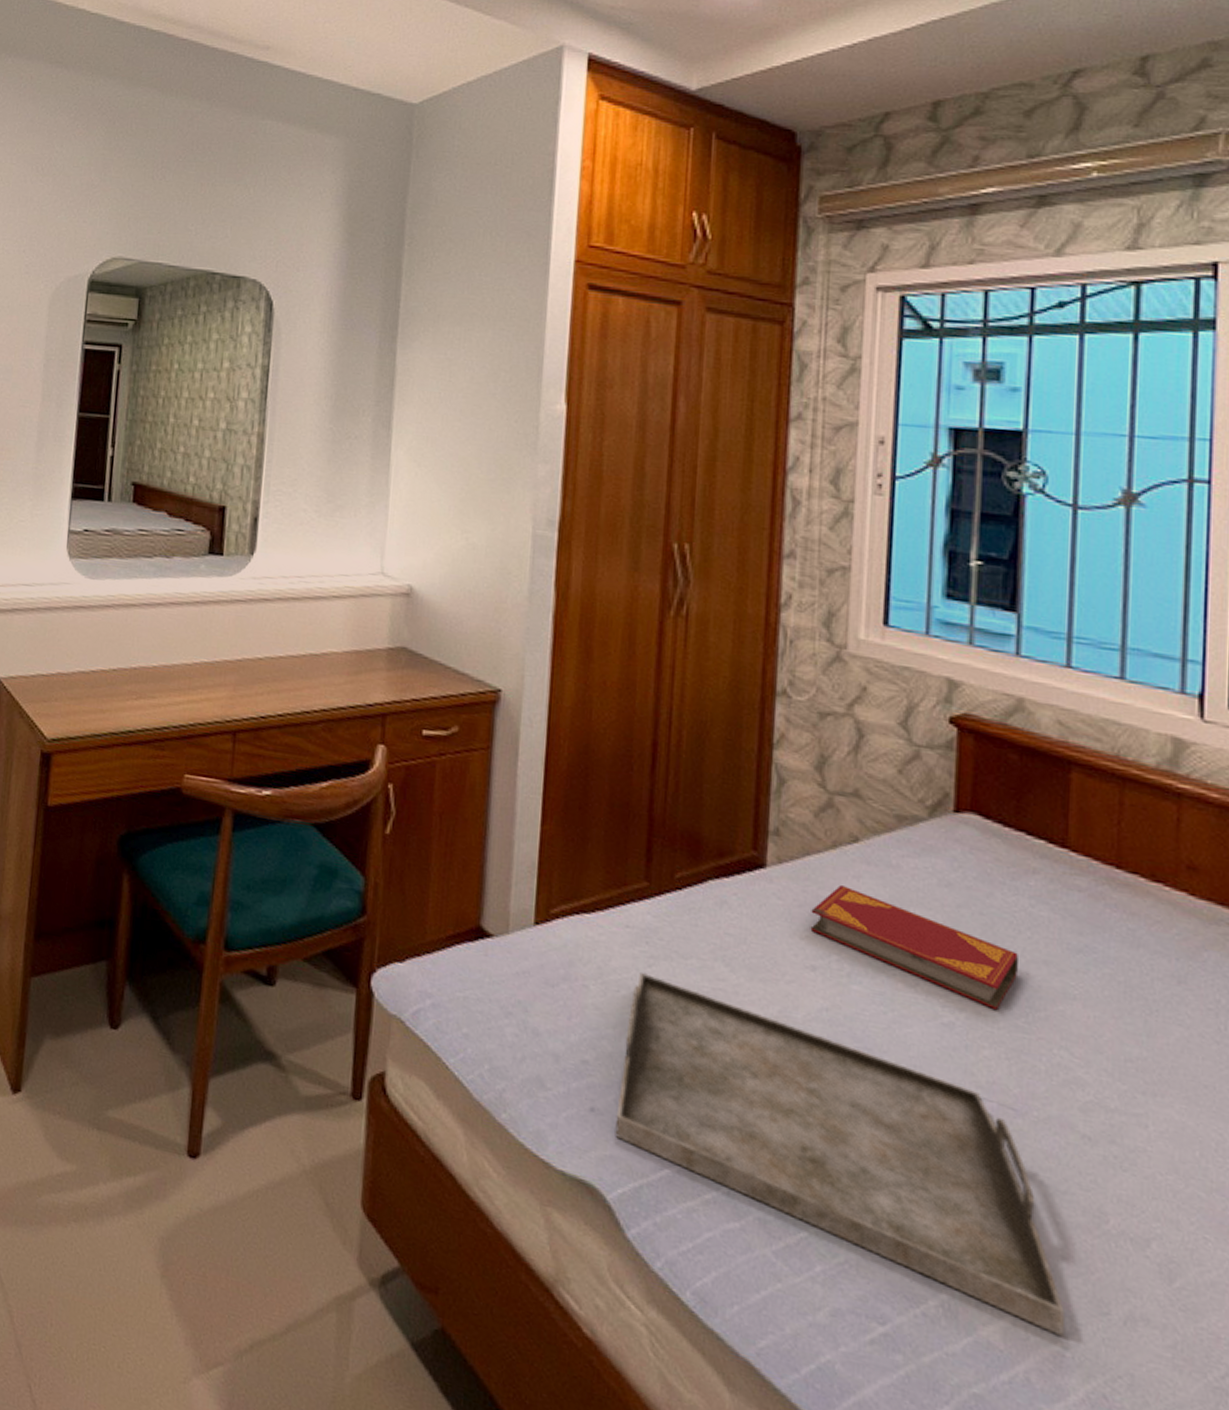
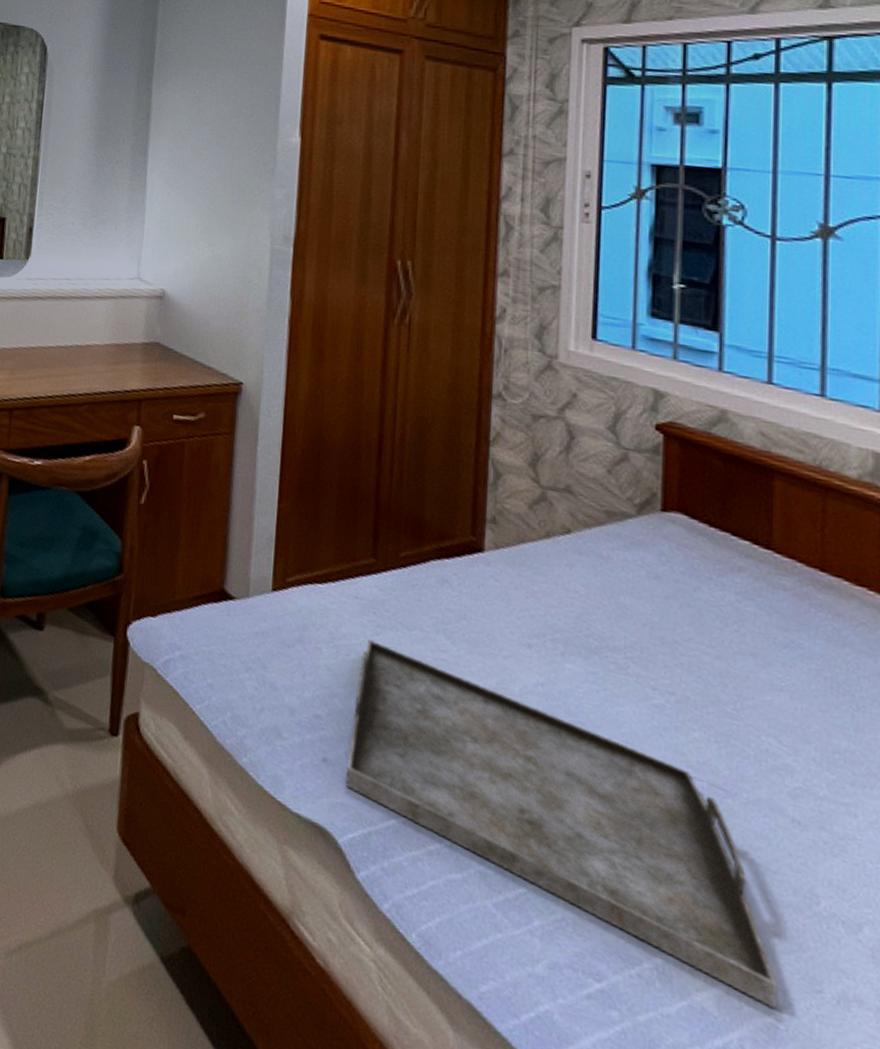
hardback book: present [810,884,1018,1009] -> none [526,571,726,695]

